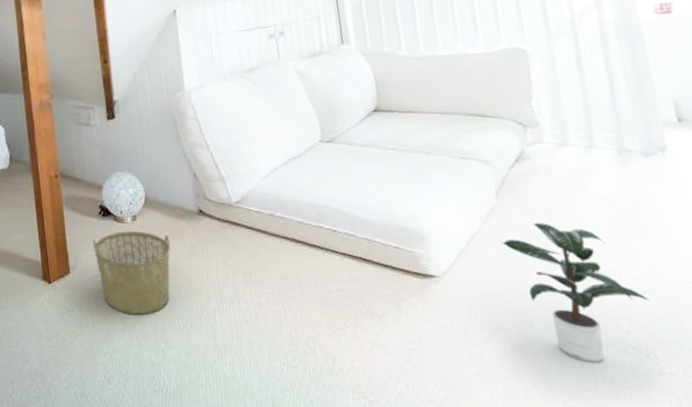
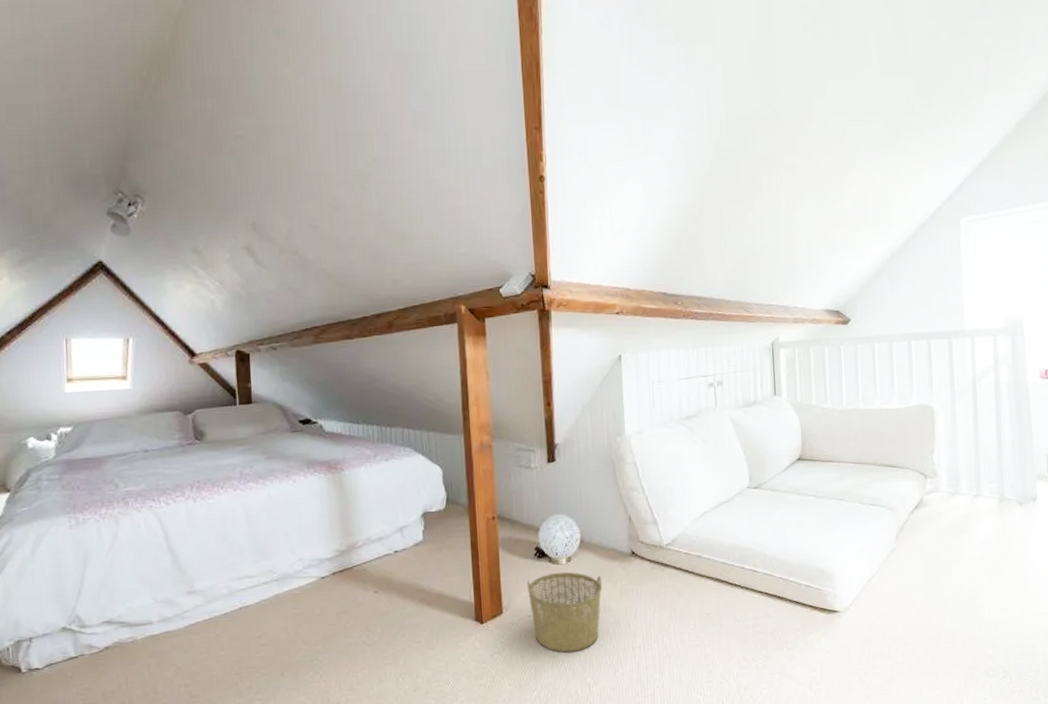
potted plant: present [500,223,651,363] -> none [896,563,1011,684]

